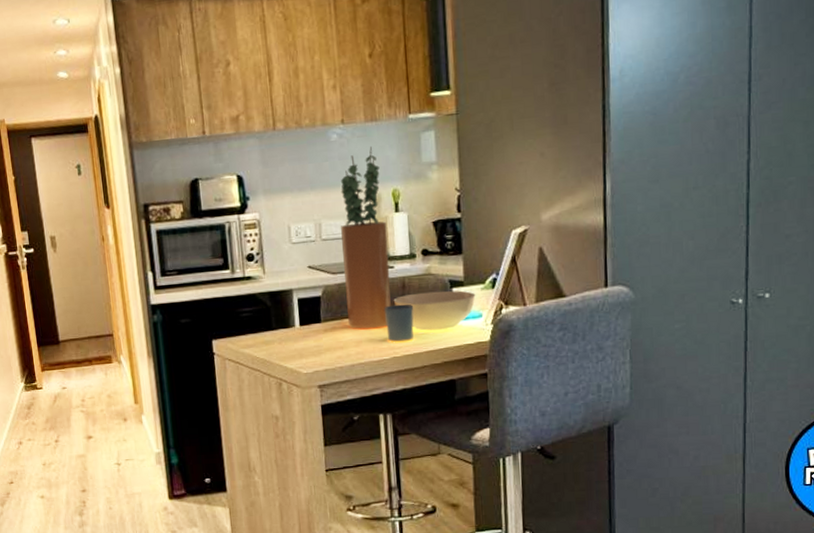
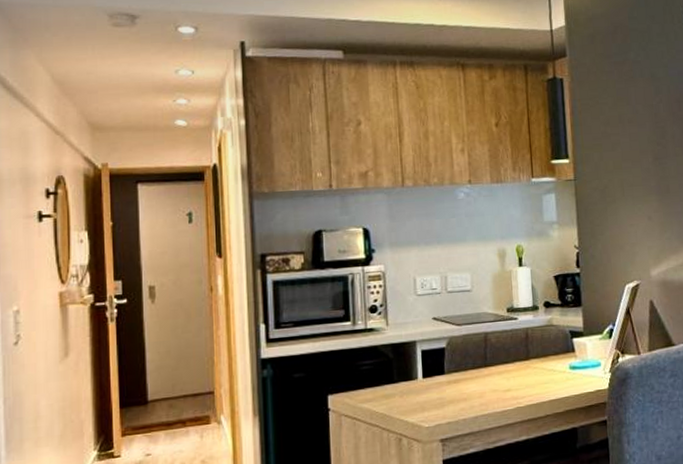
vase: present [340,147,391,330] -> none [465,206,515,381]
mug: present [384,304,414,343] -> none [507,354,537,393]
bowl: present [393,290,476,331] -> none [517,341,595,380]

